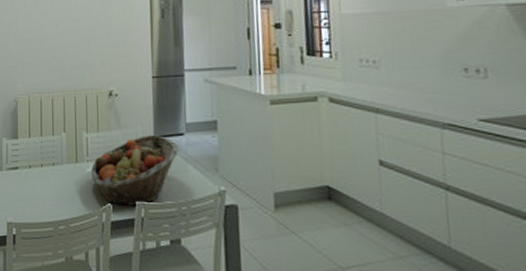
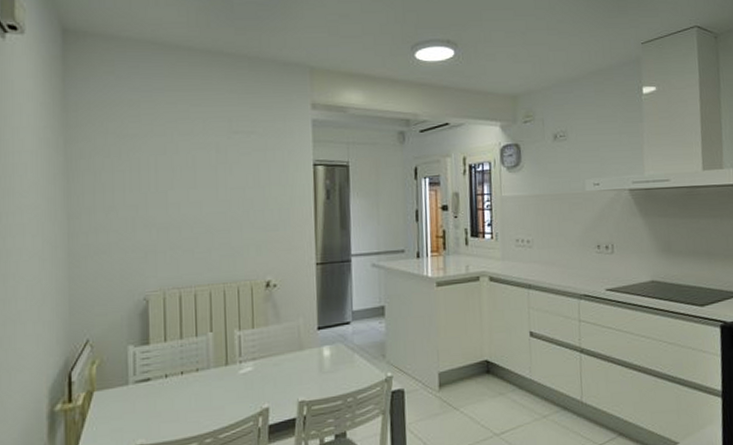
fruit basket: present [90,134,179,206] -> none [244,325,344,406]

